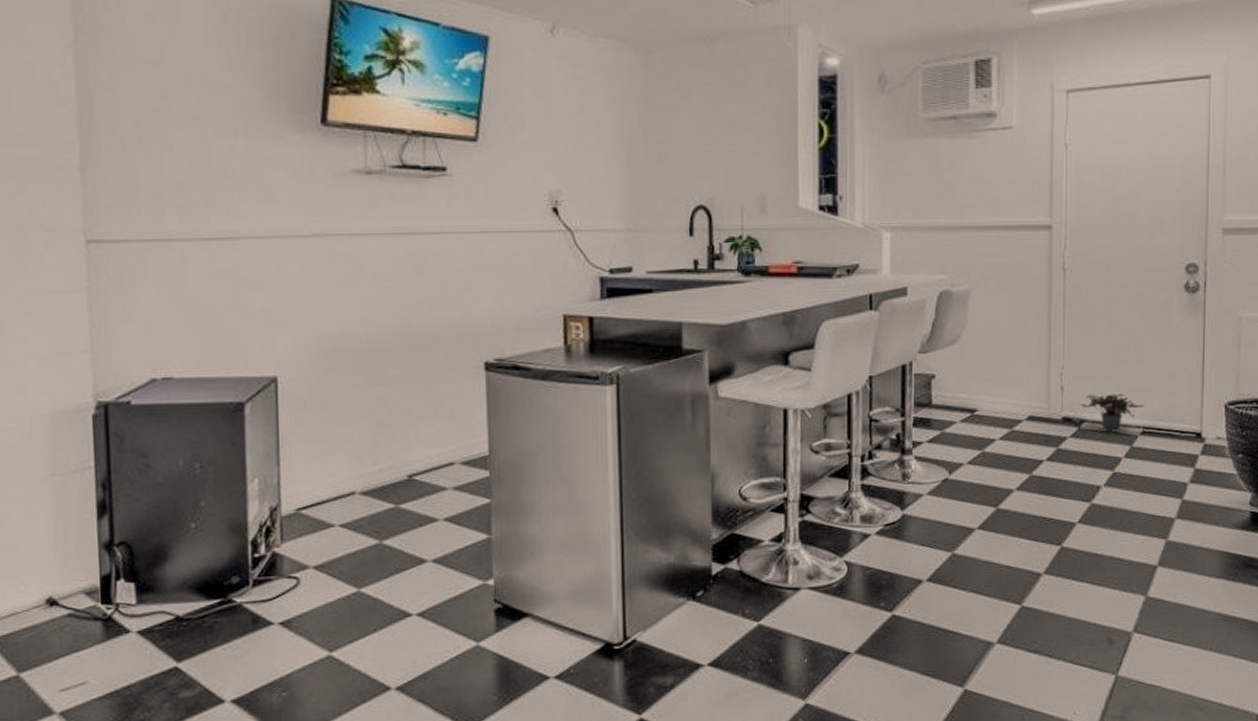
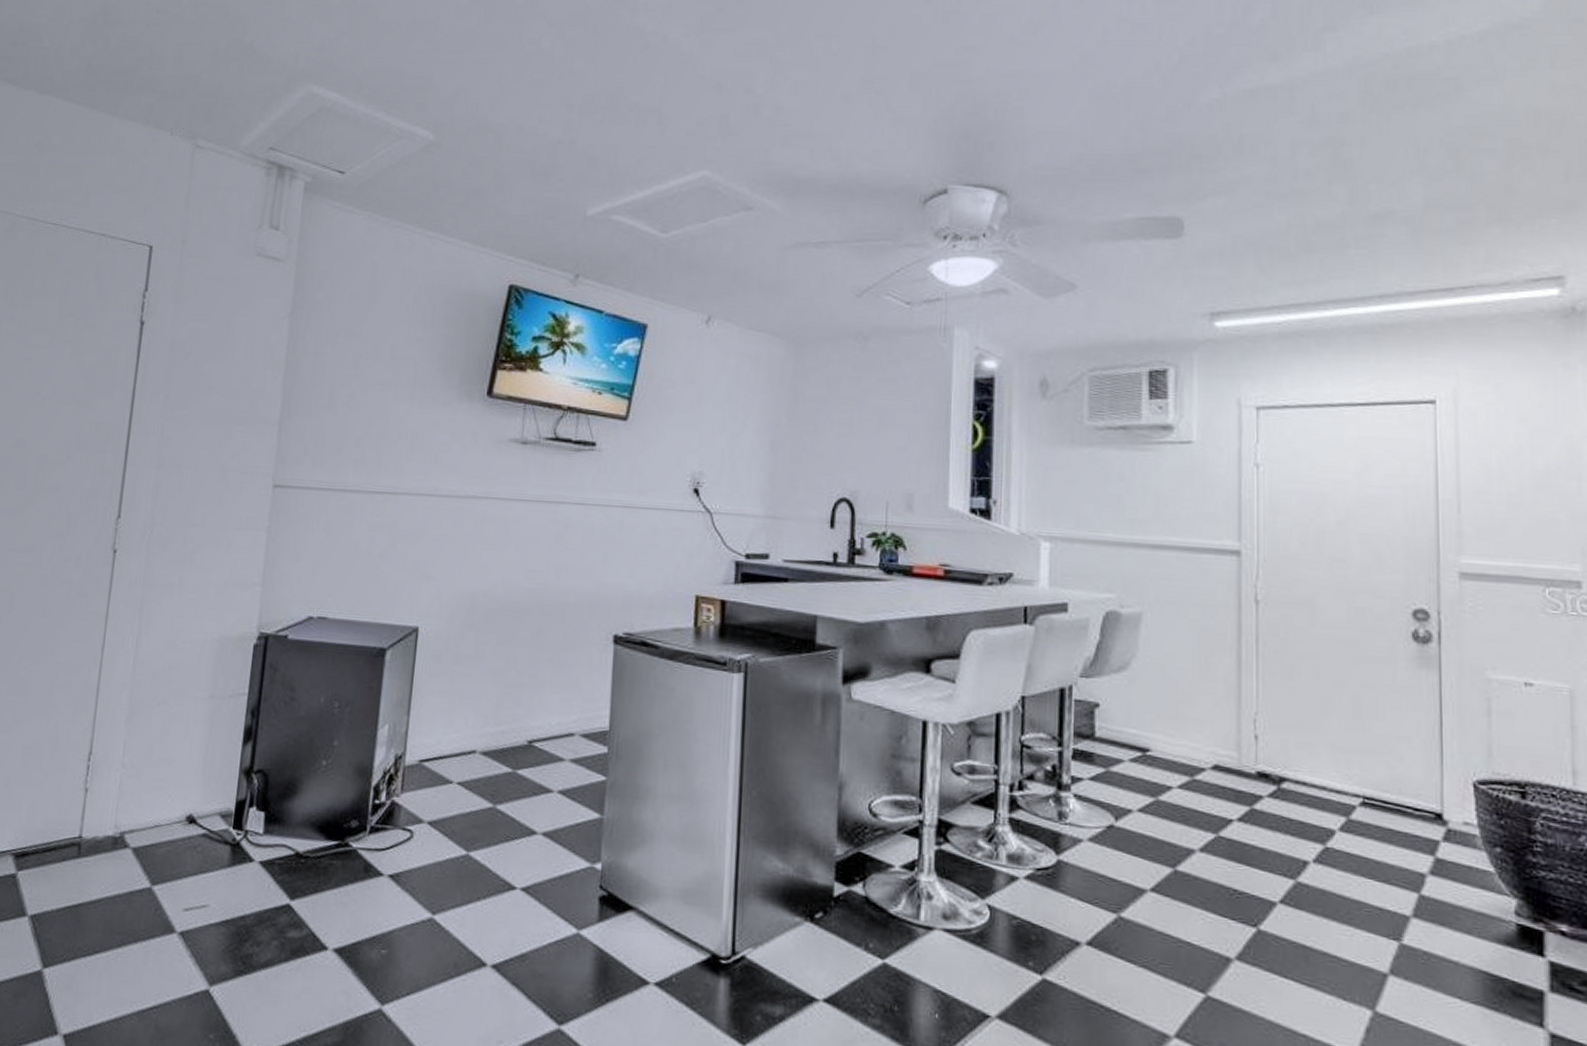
potted plant: present [1079,393,1146,433] -> none [1278,748,1366,799]

